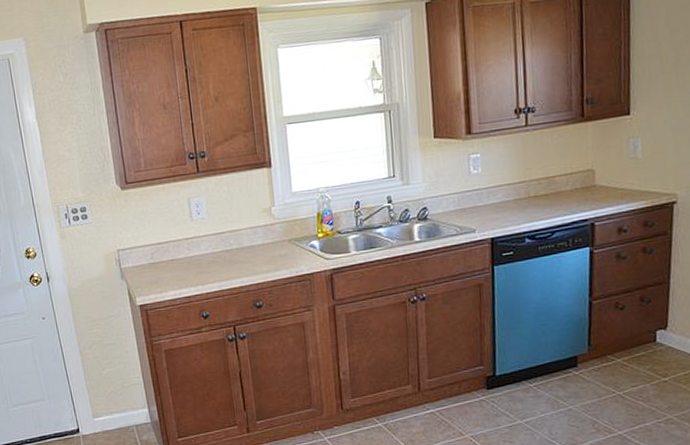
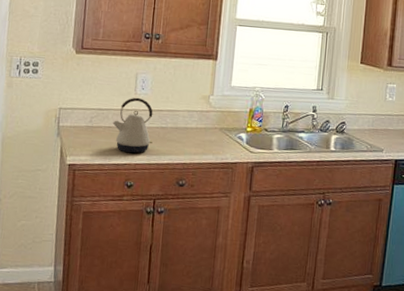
kettle: none [174,223,220,283] -> present [112,97,153,153]

